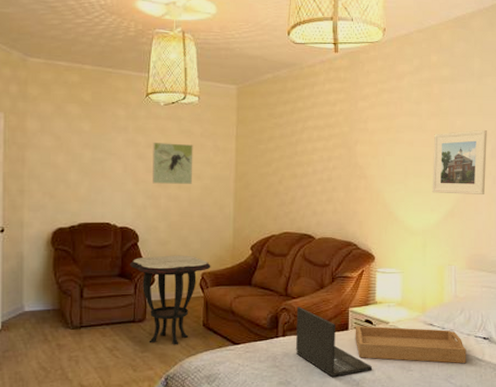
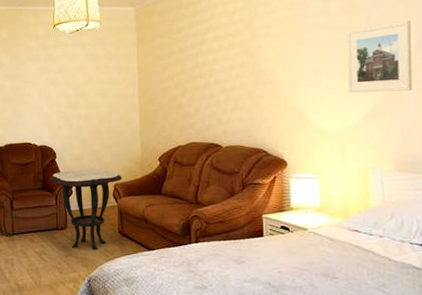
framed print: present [153,143,193,184] -> none [62,67,100,105]
laptop: present [296,306,373,377] -> none [207,214,293,283]
serving tray: present [355,326,466,364] -> none [270,232,401,272]

